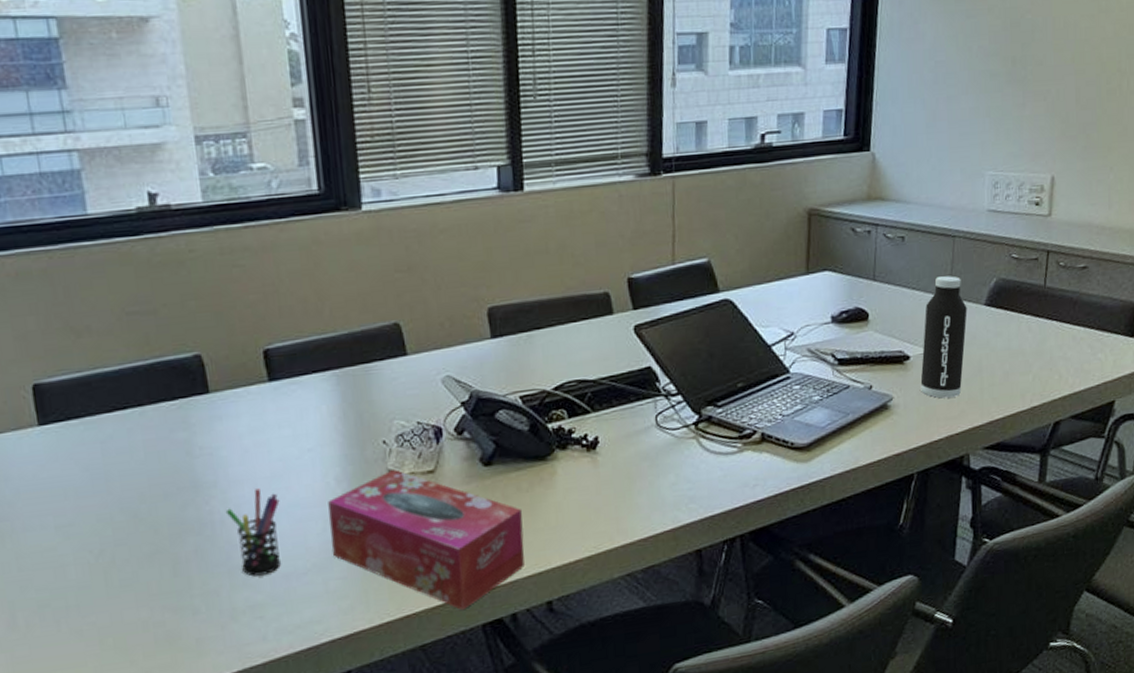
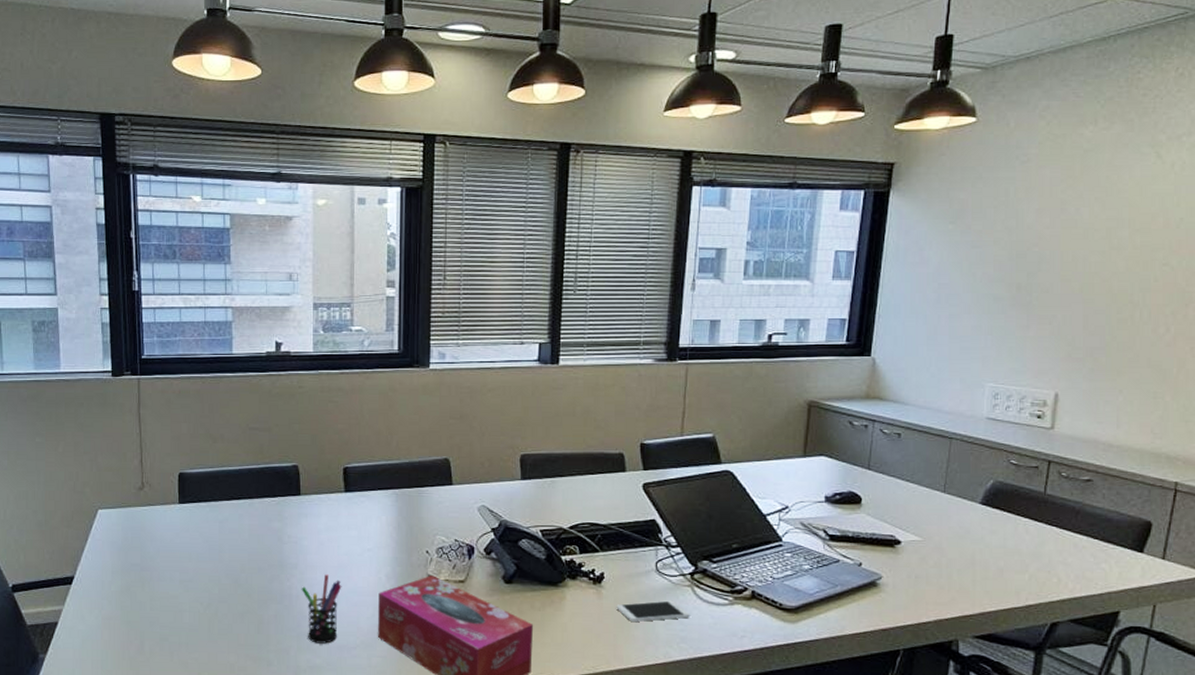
smartphone: none [615,457,697,488] -> present [616,600,690,622]
water bottle: present [920,275,968,399] -> none [911,473,962,584]

